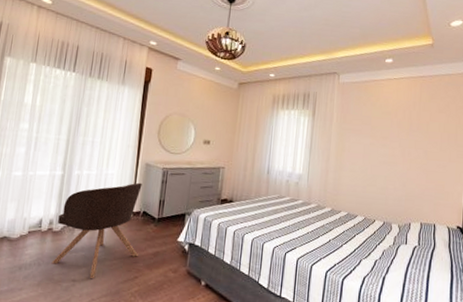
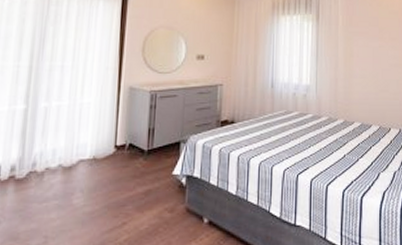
armchair: present [51,182,142,278] -> none [15,110,127,231]

